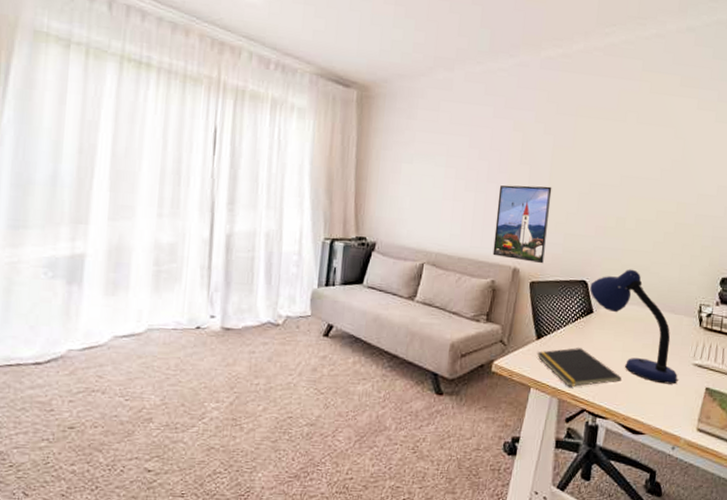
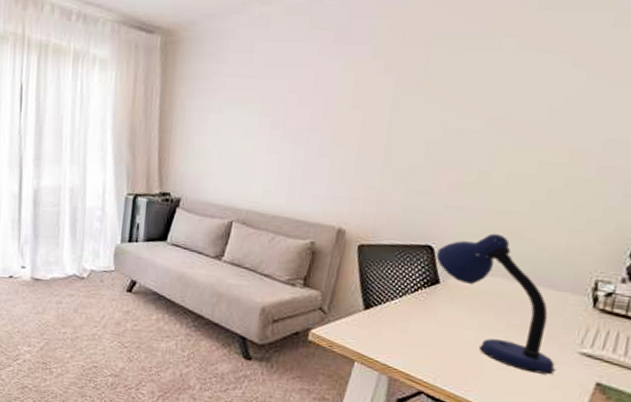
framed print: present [492,185,552,264] -> none [313,134,392,225]
notepad: present [537,348,622,387] -> none [364,322,474,366]

